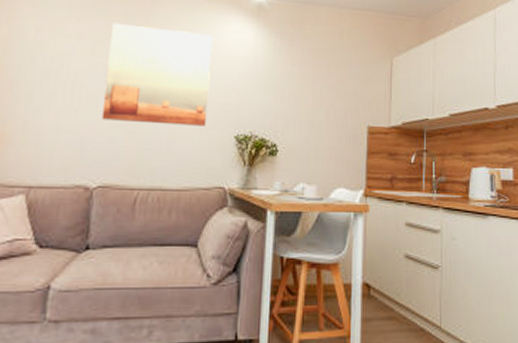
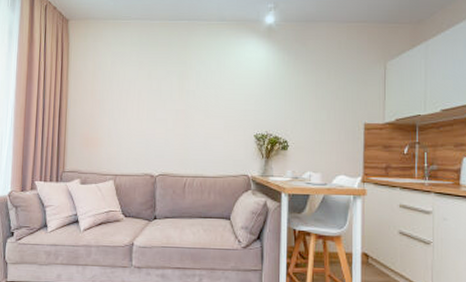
wall art: present [101,22,213,126] -> none [158,52,234,128]

